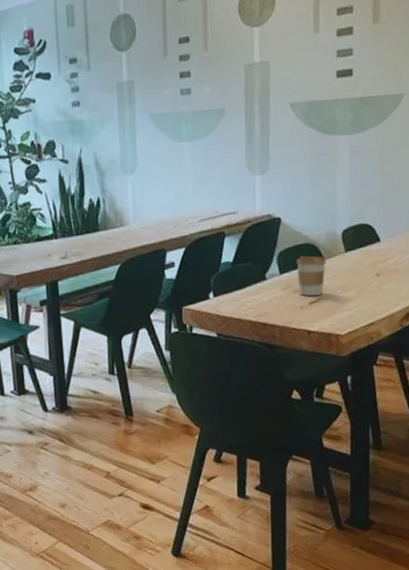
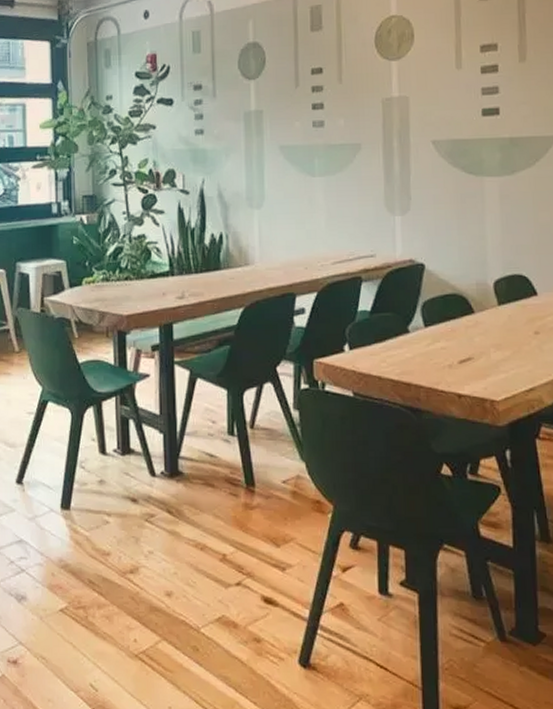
coffee cup: present [296,255,327,297] -> none [443,307,478,355]

